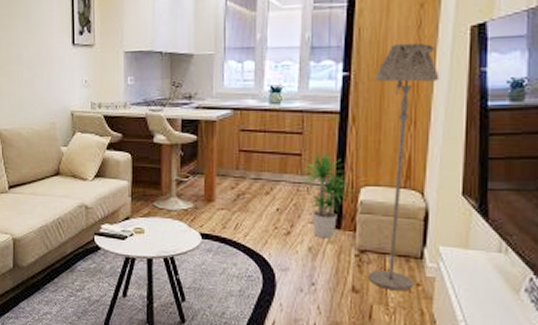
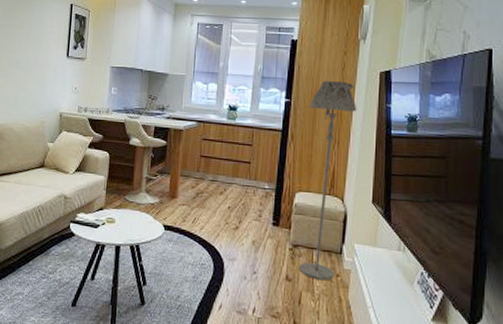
potted plant: present [300,150,355,239] -> none [248,160,291,234]

